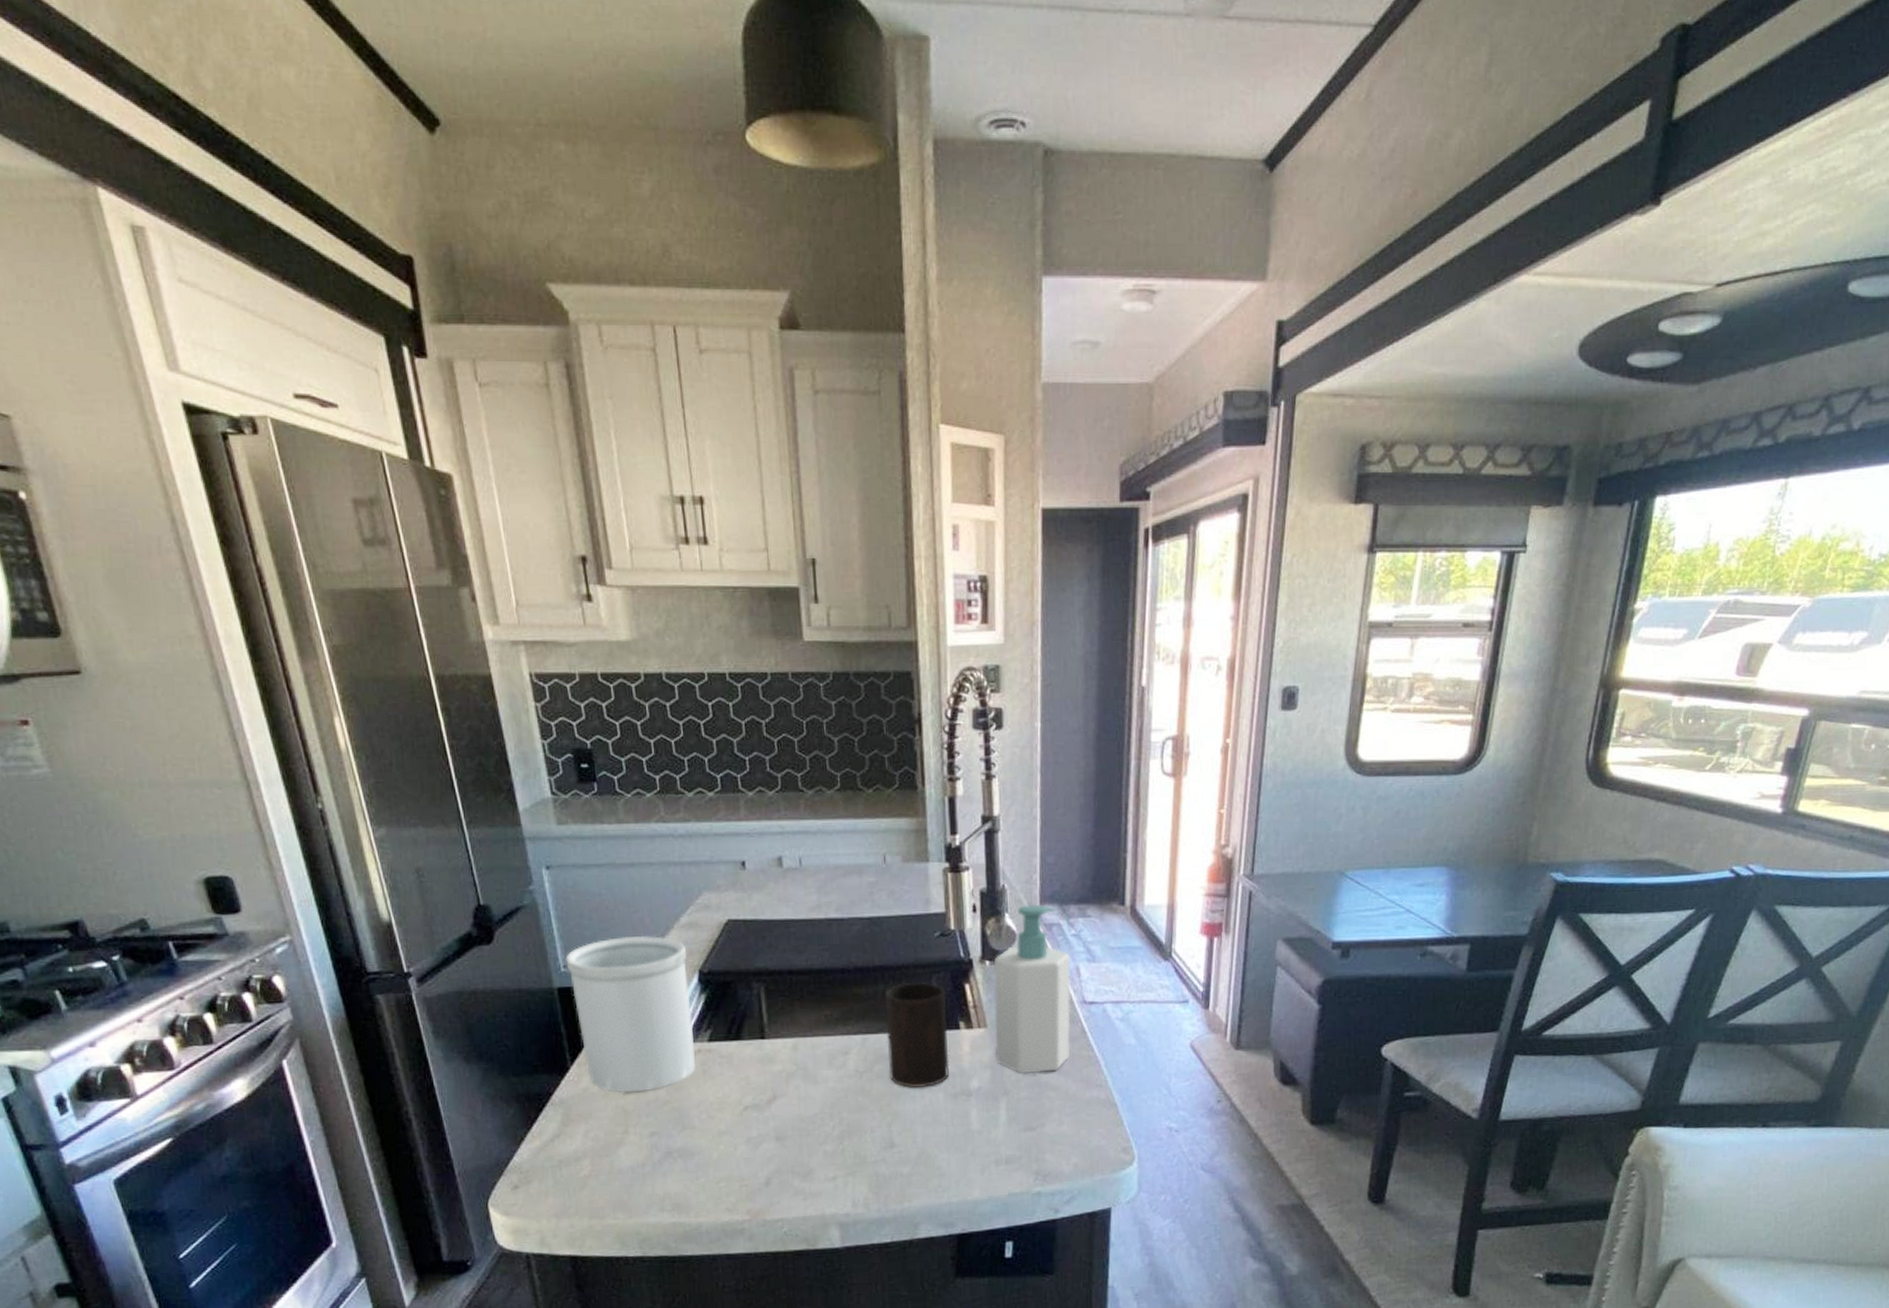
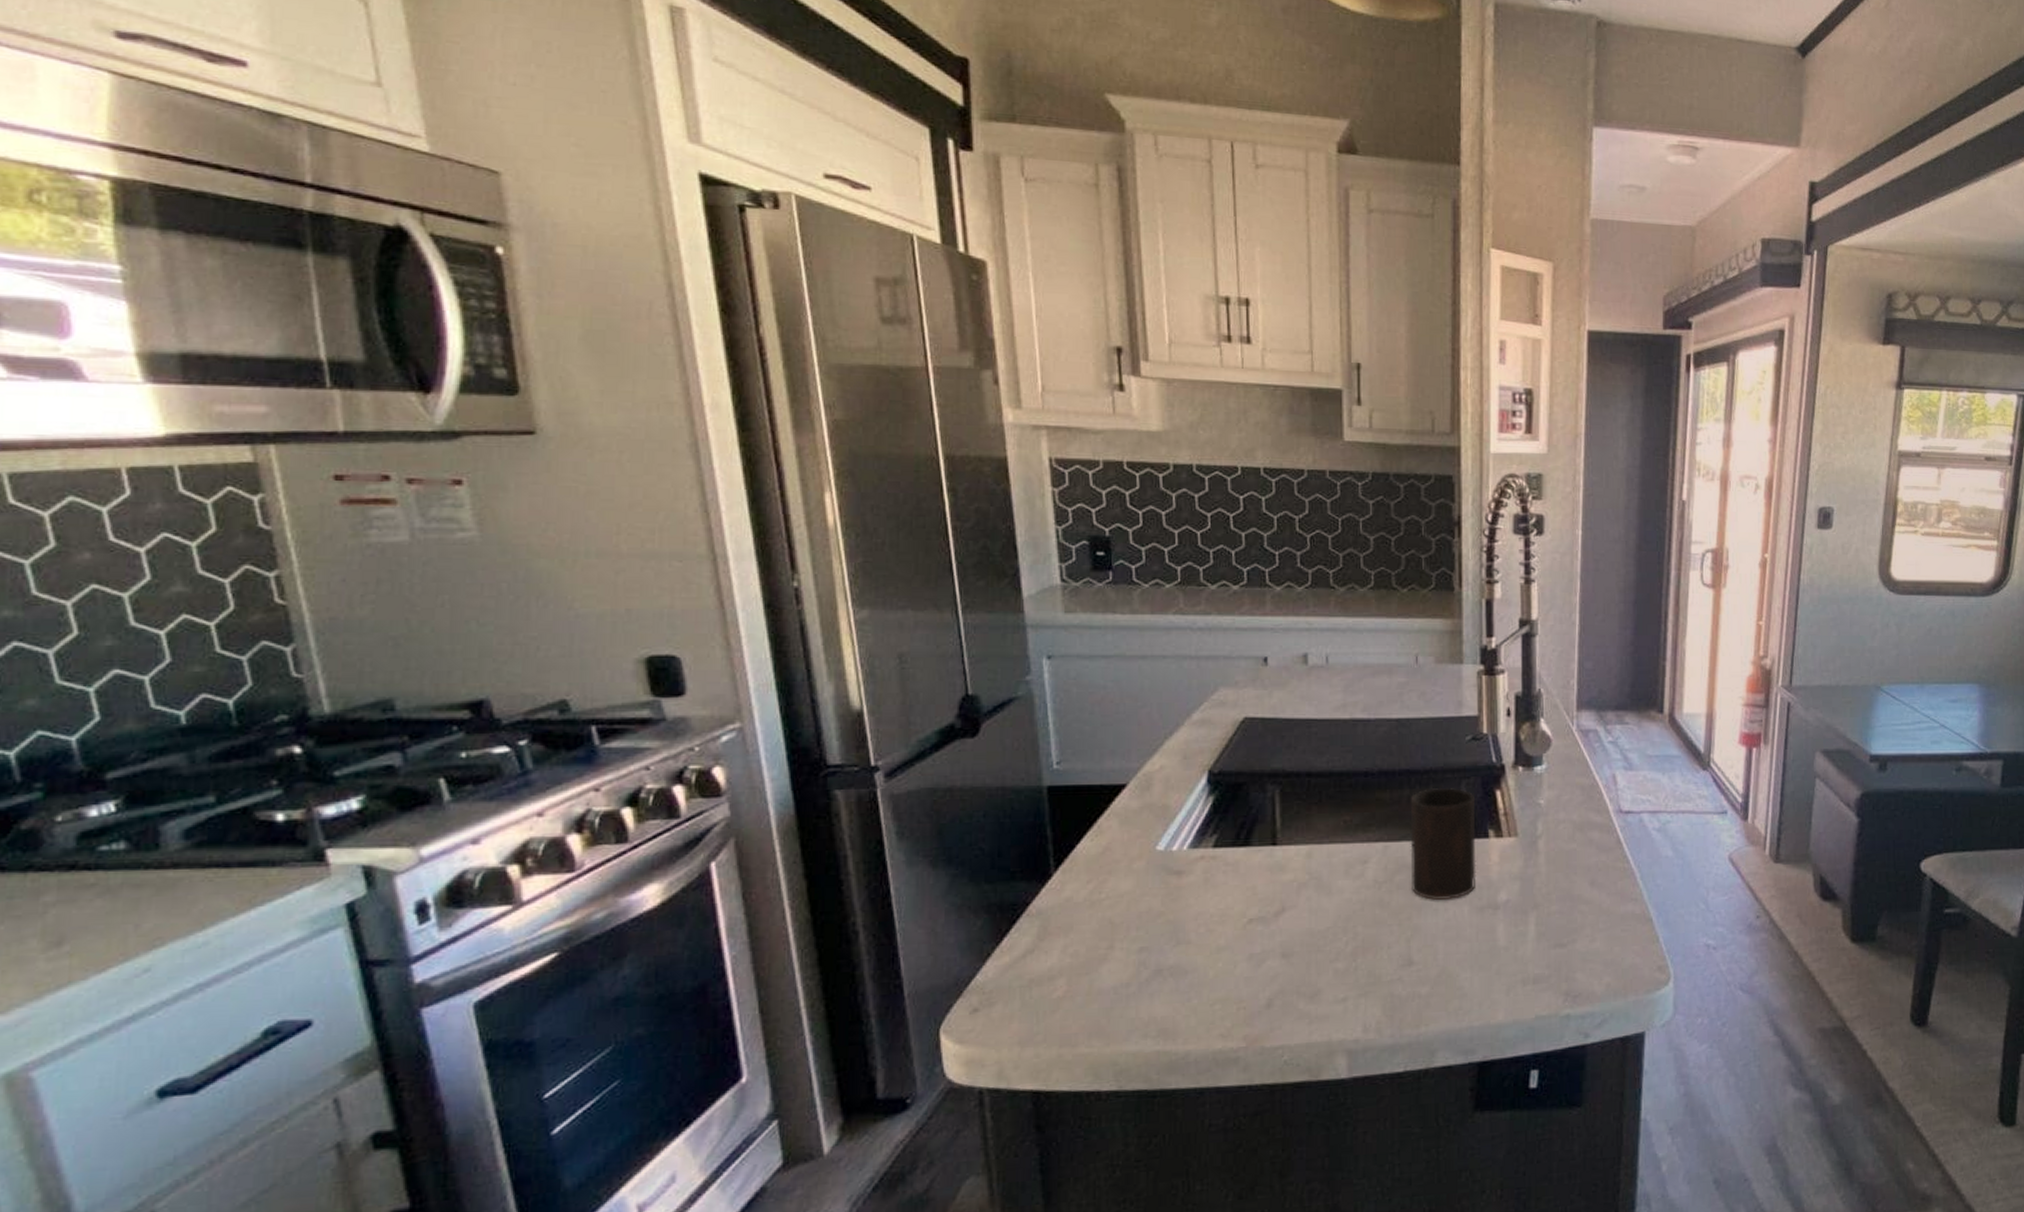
utensil holder: present [565,935,695,1093] -> none [1059,731,1198,903]
soap bottle: present [994,904,1071,1074] -> none [1526,710,1608,886]

